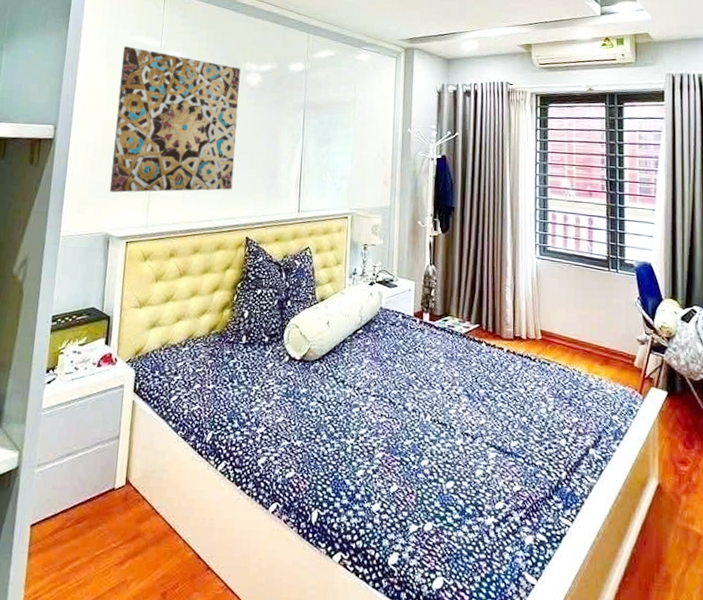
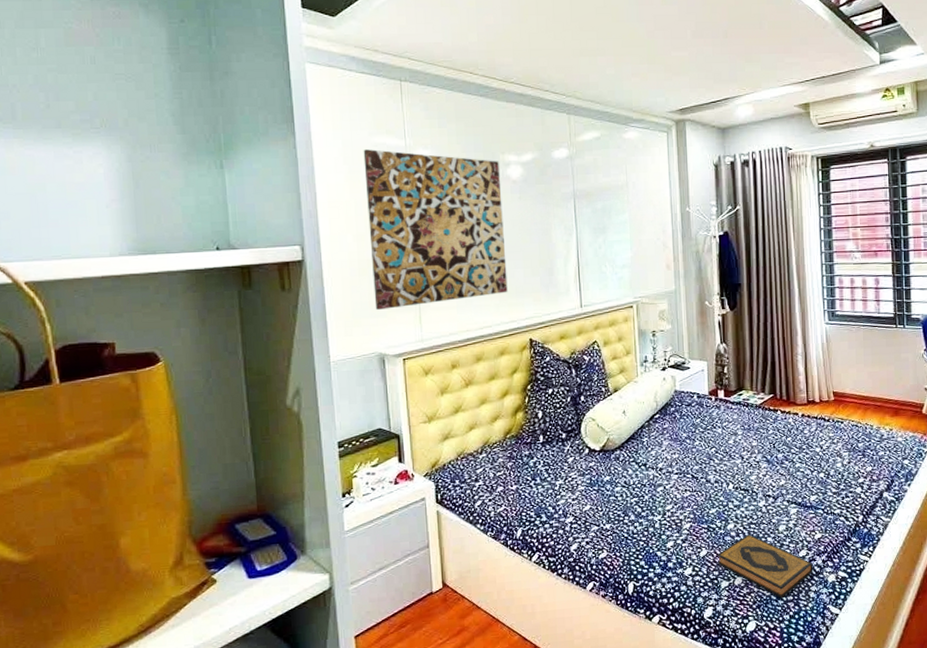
hardback book: none [407,475,510,554] -> present [717,534,813,598]

